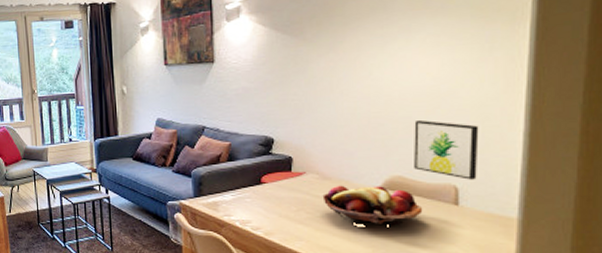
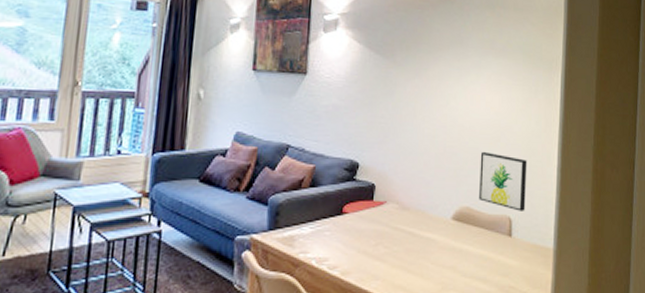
fruit basket: present [322,185,423,226] -> none [400,216,485,260]

